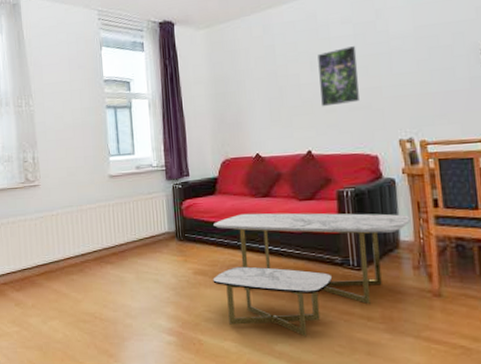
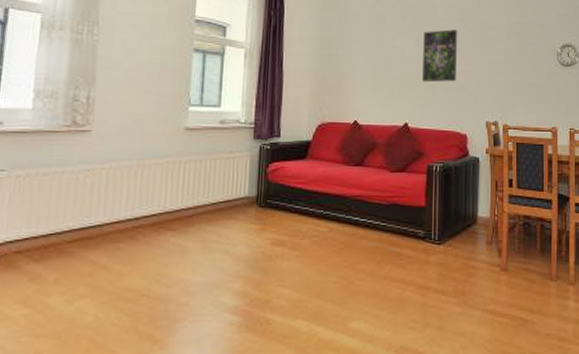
coffee table: present [213,213,410,337] -> none [291,181,488,313]

